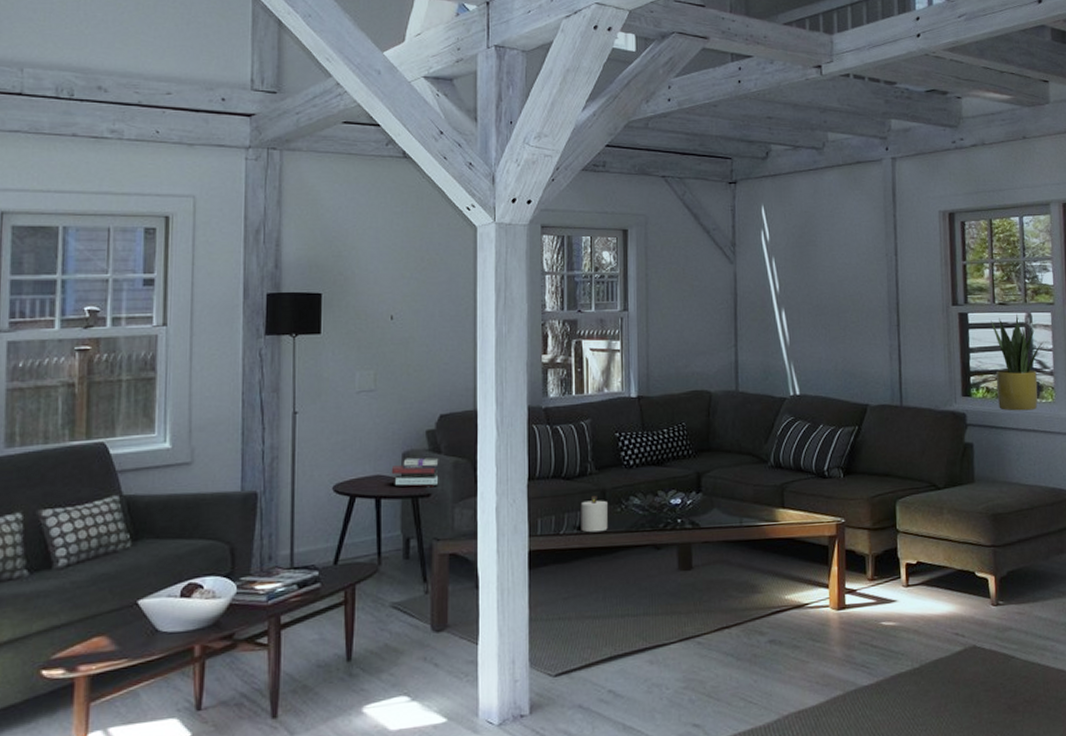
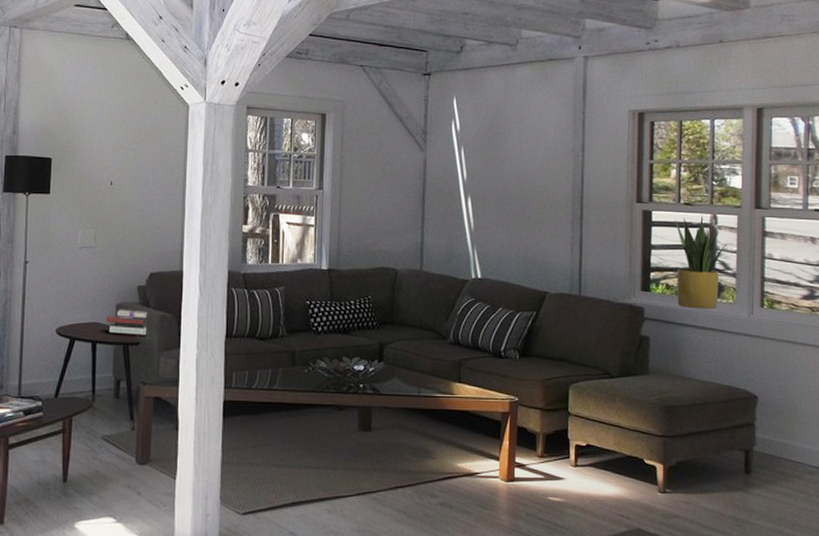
candle: present [580,496,608,533] -> none [271,357,296,390]

